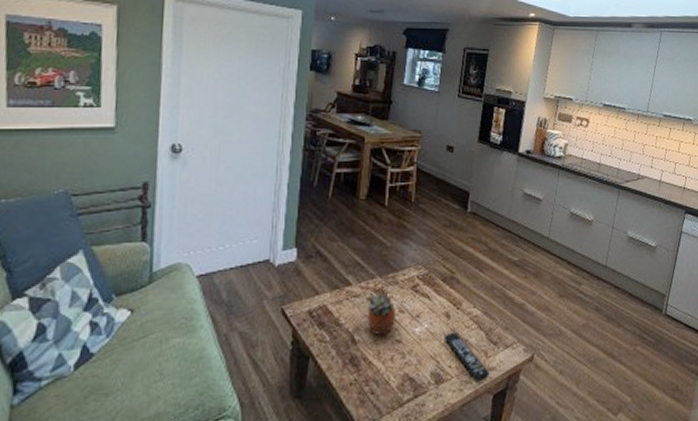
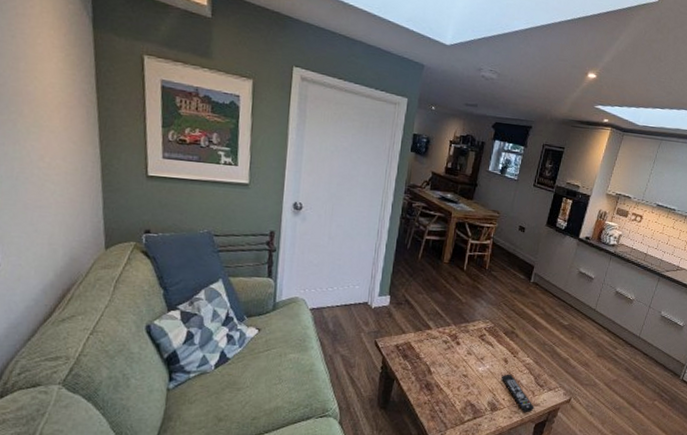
succulent planter: present [367,288,397,336] -> none [442,334,466,371]

